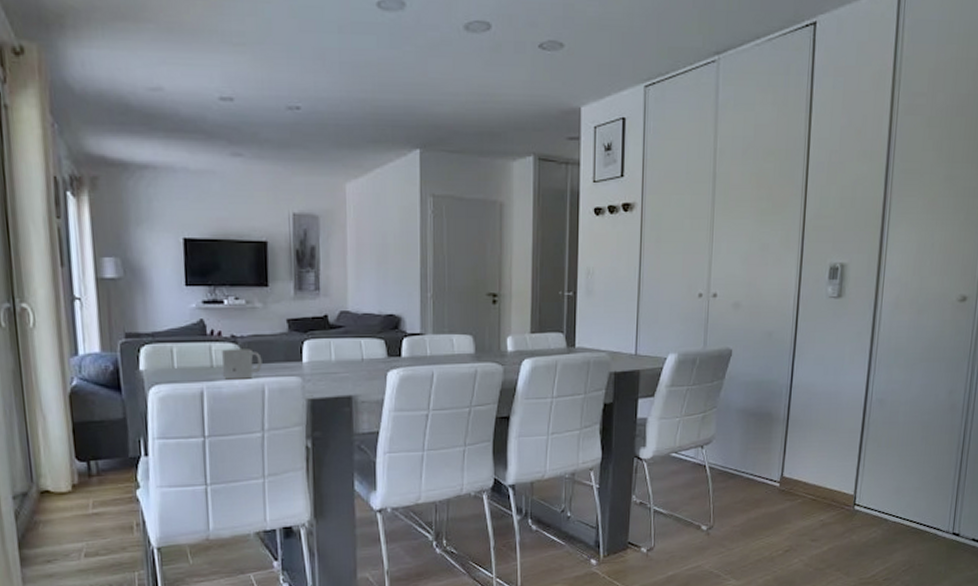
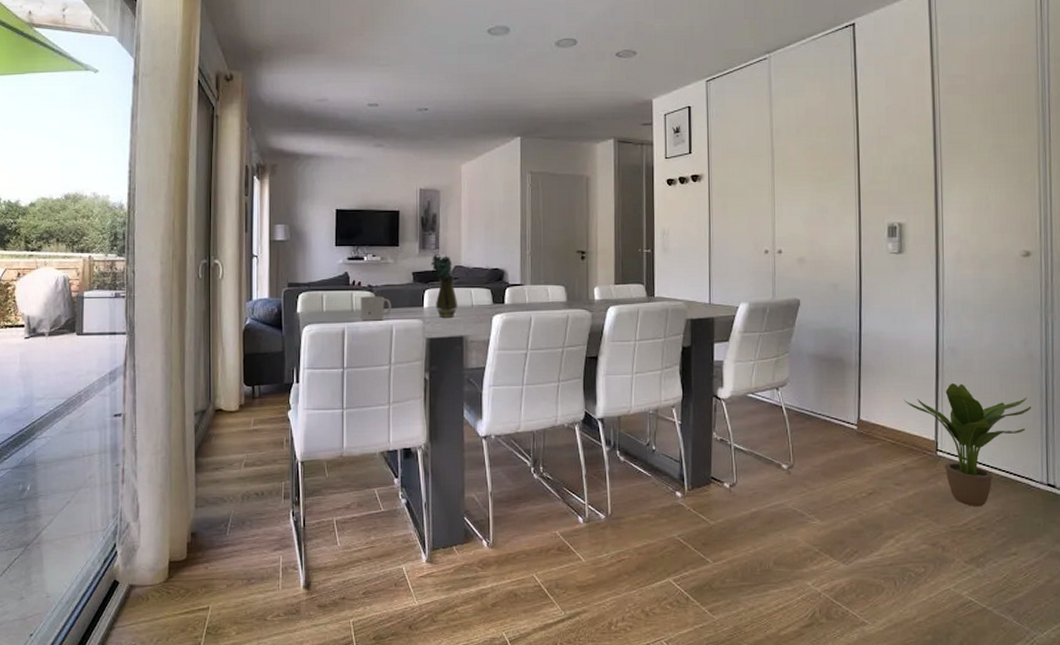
vase: none [310,294,345,374] -> present [431,252,458,318]
potted plant: none [827,436,948,559] -> present [903,383,1032,507]

